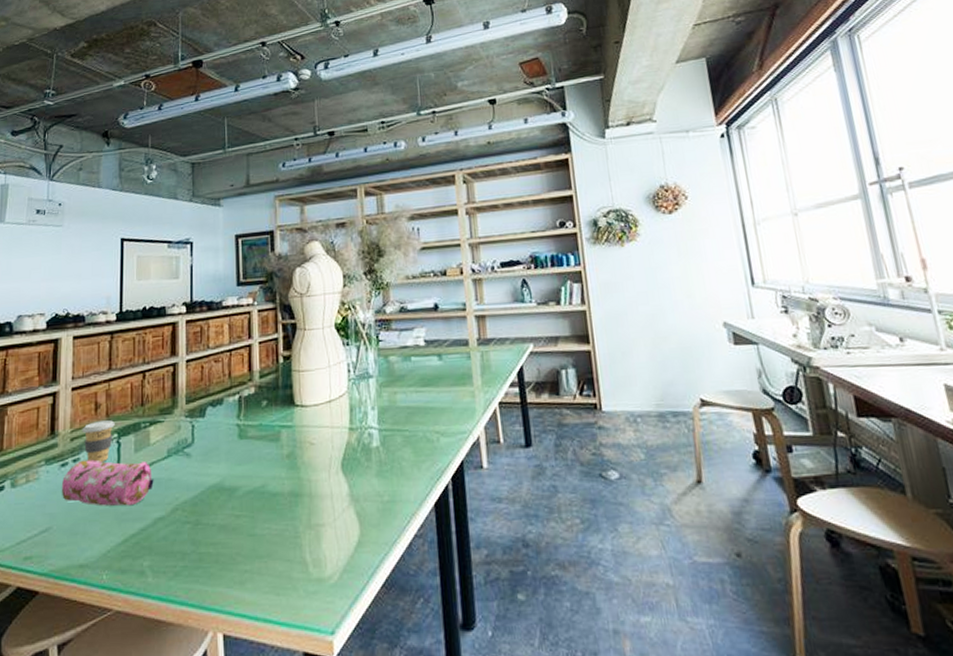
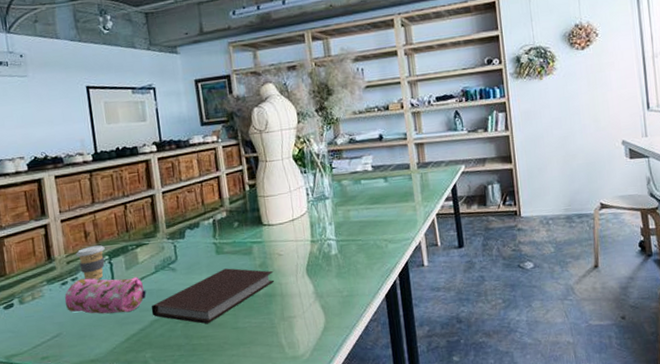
notebook: none [157,457,303,528] -> present [151,268,275,324]

